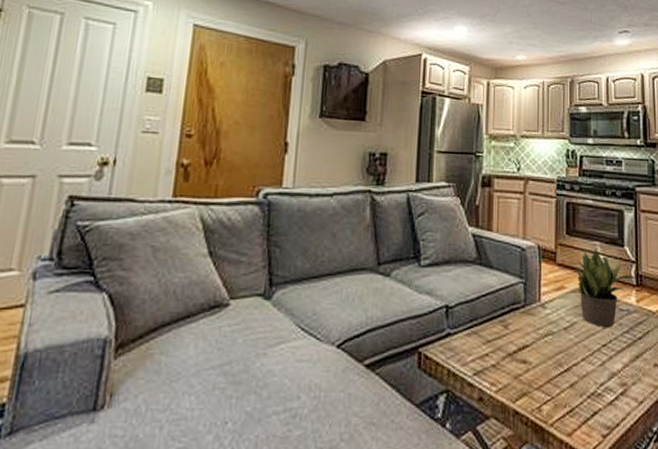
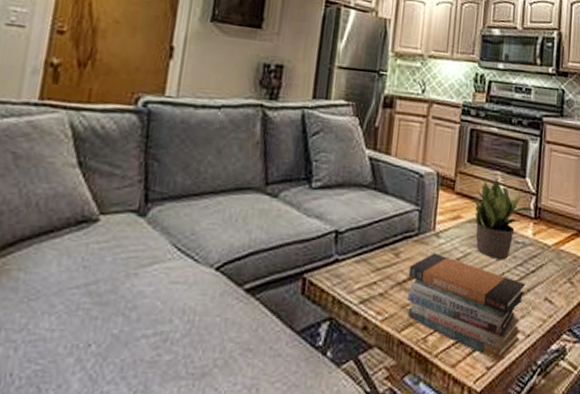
book stack: none [518,323,634,429] -> present [407,252,525,361]

